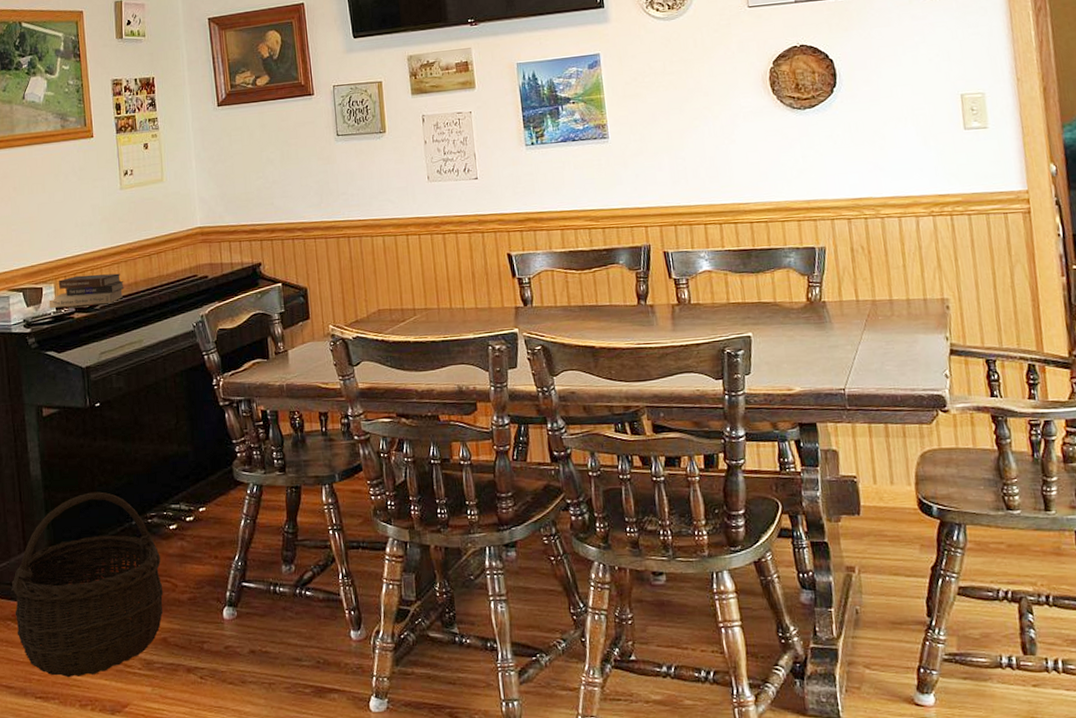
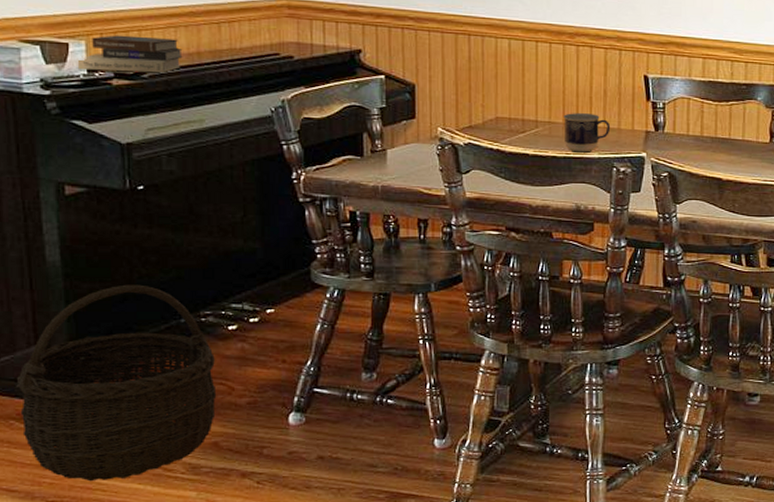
cup: none [438,296,482,336] -> present [564,113,611,154]

